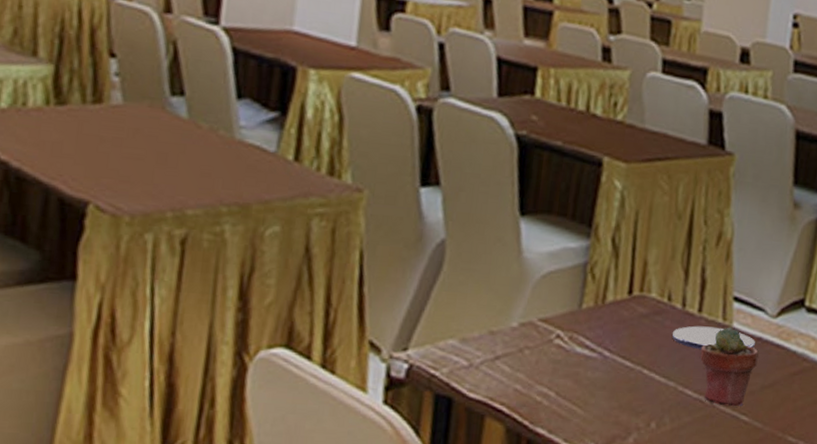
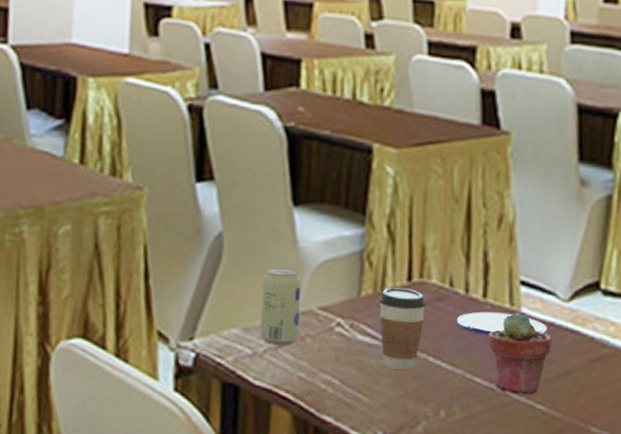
beverage can: none [478,277,524,357] -> present [260,267,301,346]
coffee cup: none [598,301,645,382] -> present [378,288,427,370]

